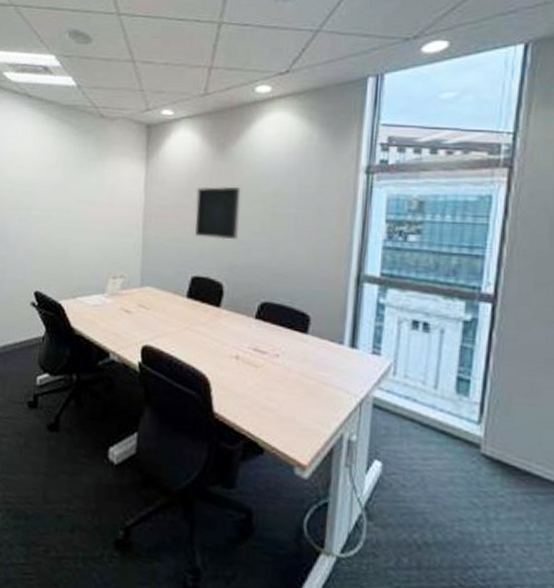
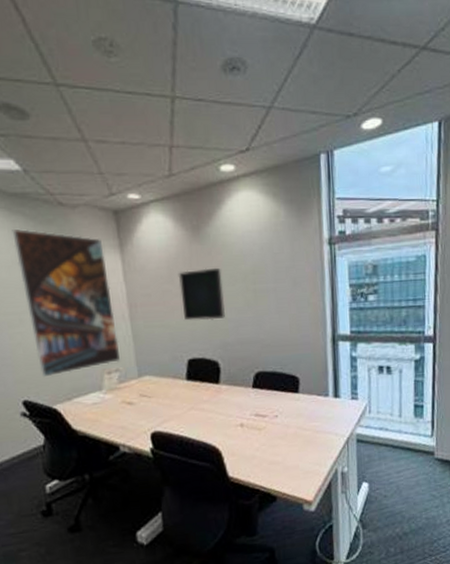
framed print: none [54,136,132,273] -> present [12,229,121,378]

